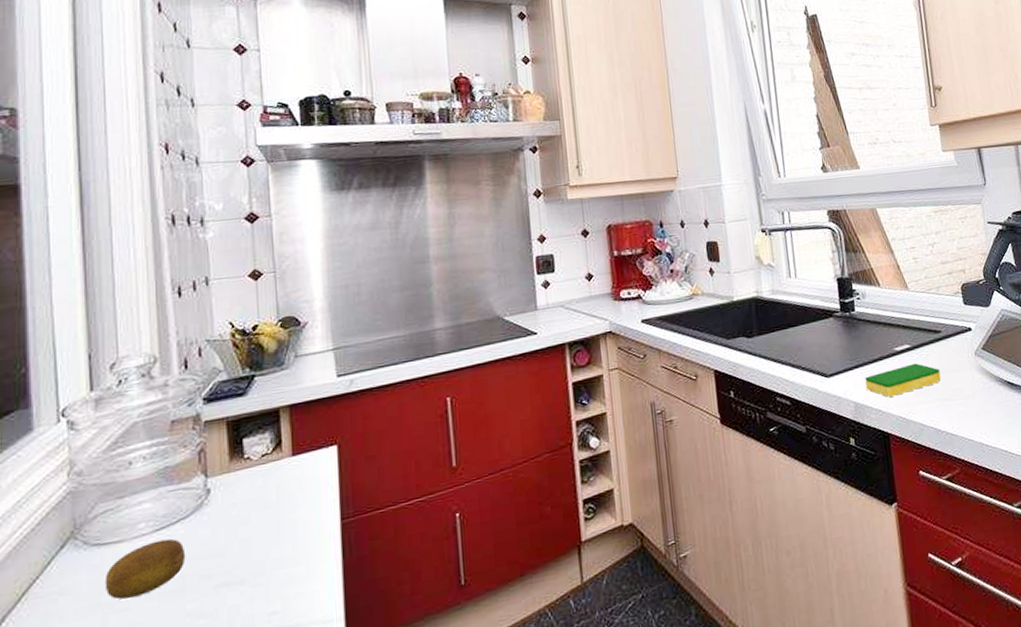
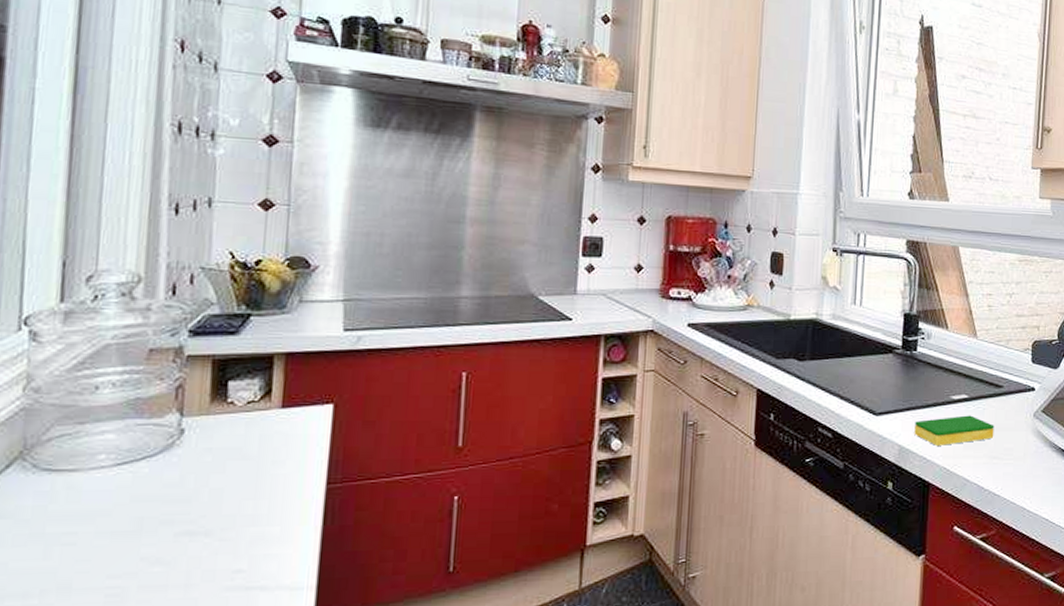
fruit: present [104,538,186,600] -> none [51,475,148,534]

